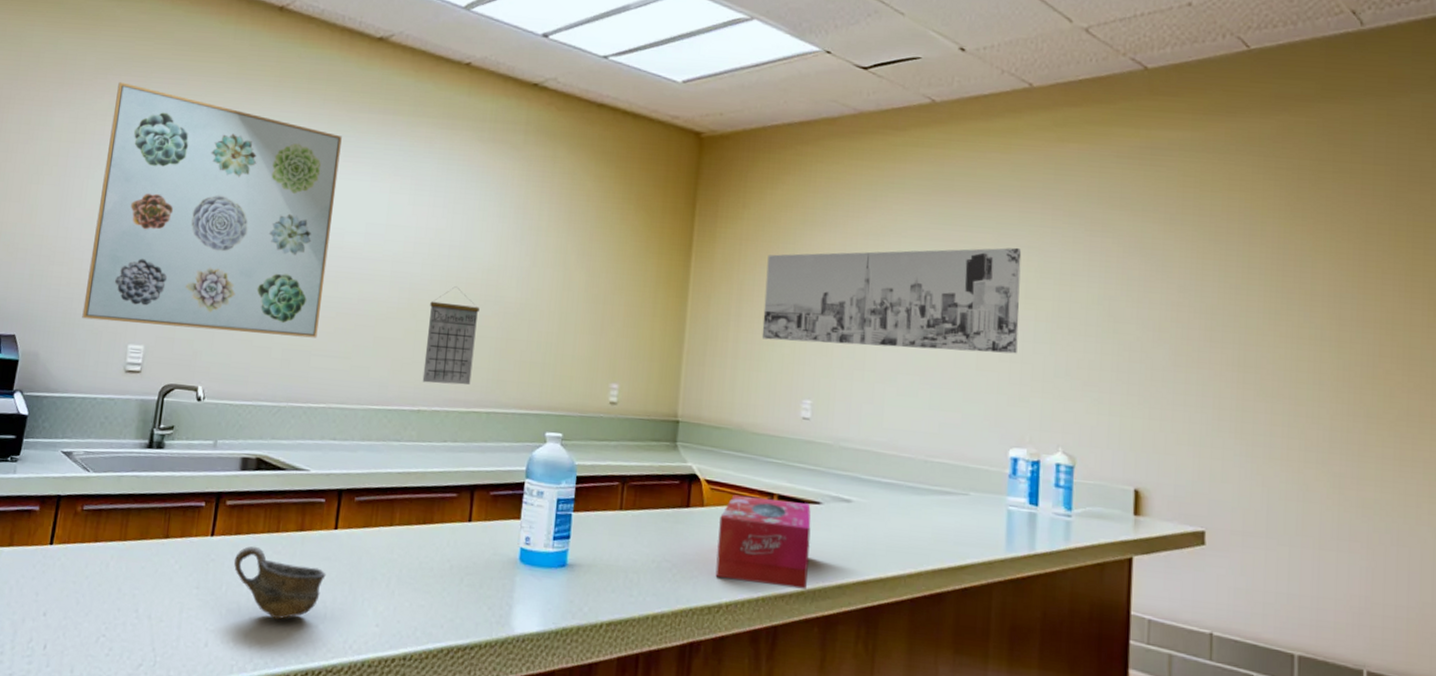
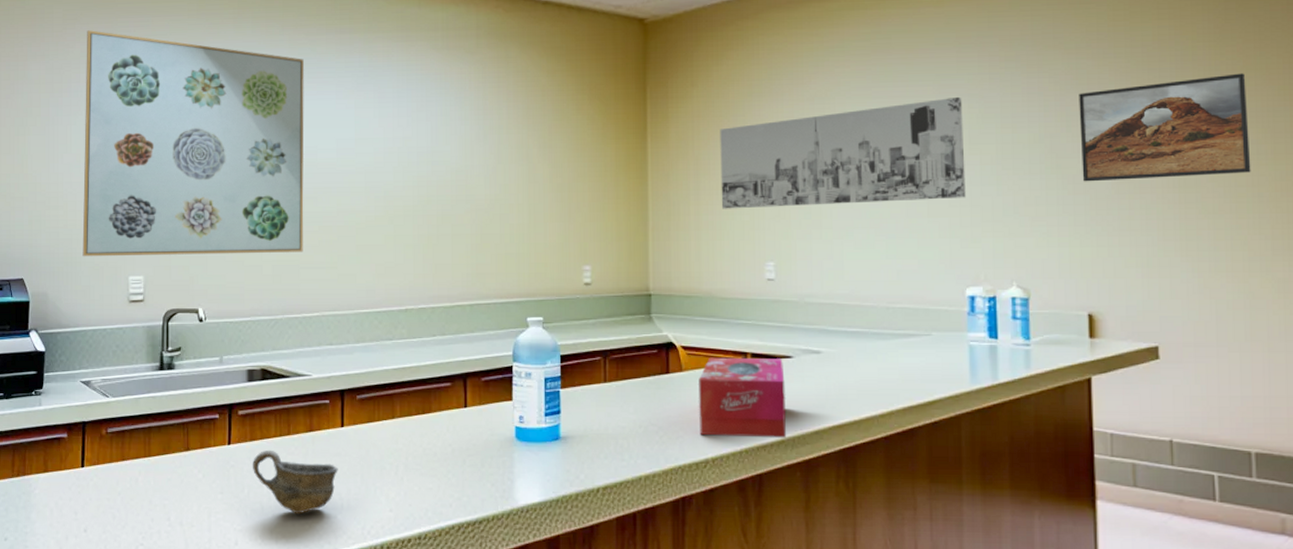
calendar: present [422,286,480,385] -> none [405,190,452,283]
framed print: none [1139,254,1314,359] -> present [1079,73,1251,182]

